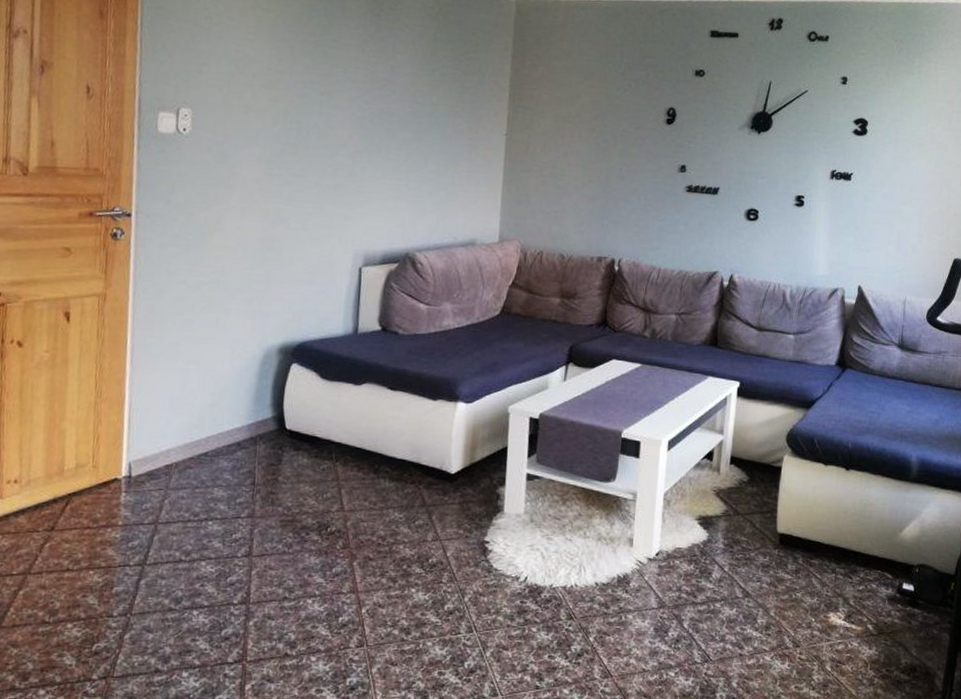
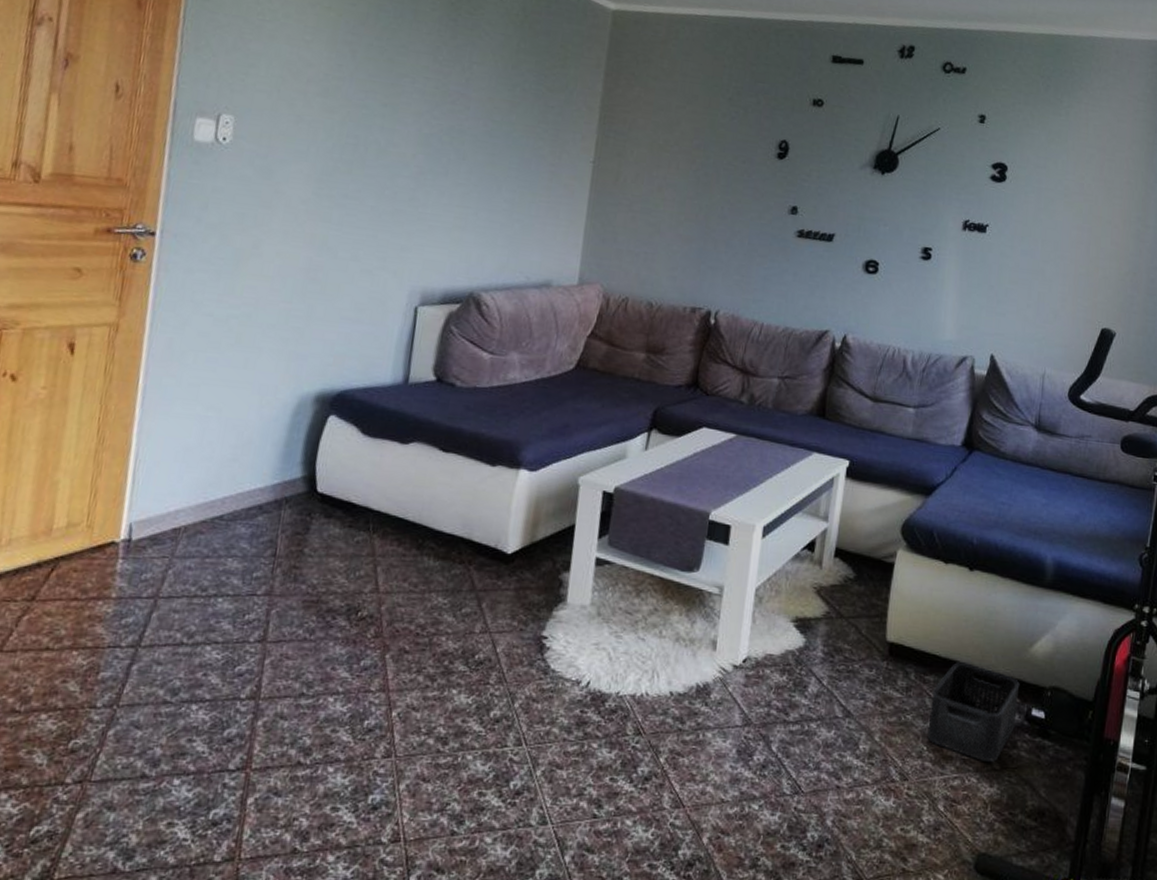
storage bin: none [815,547,892,628] -> present [927,662,1020,762]

